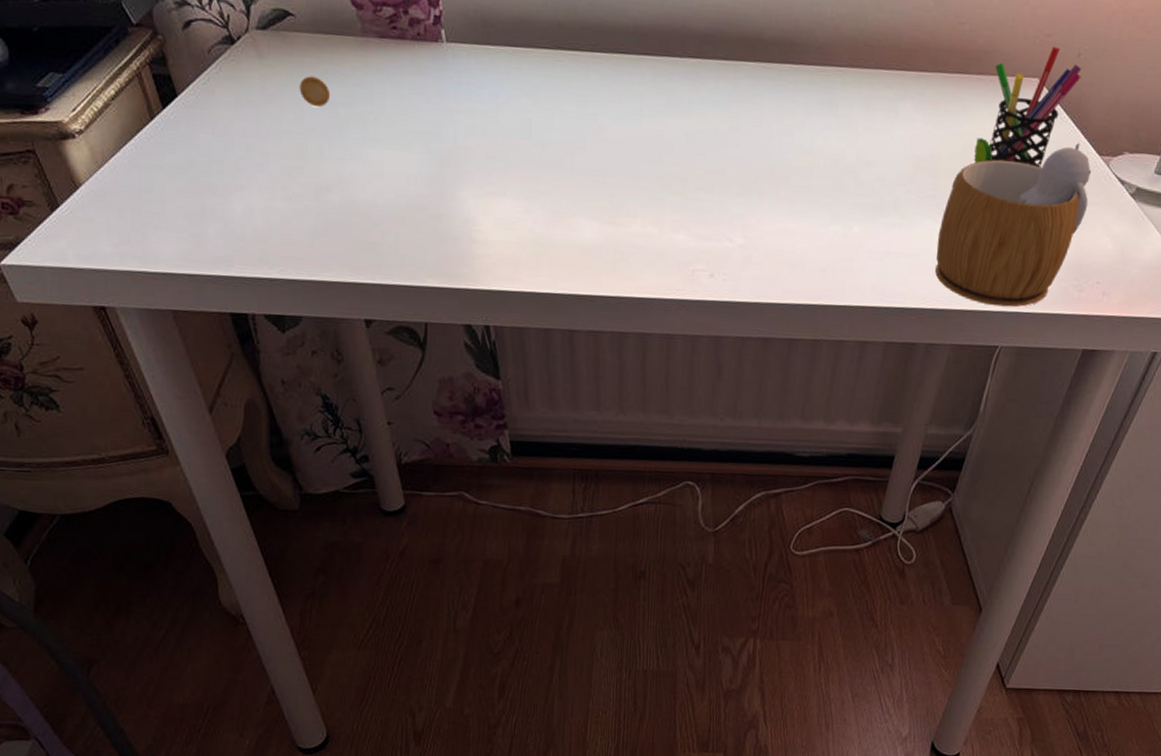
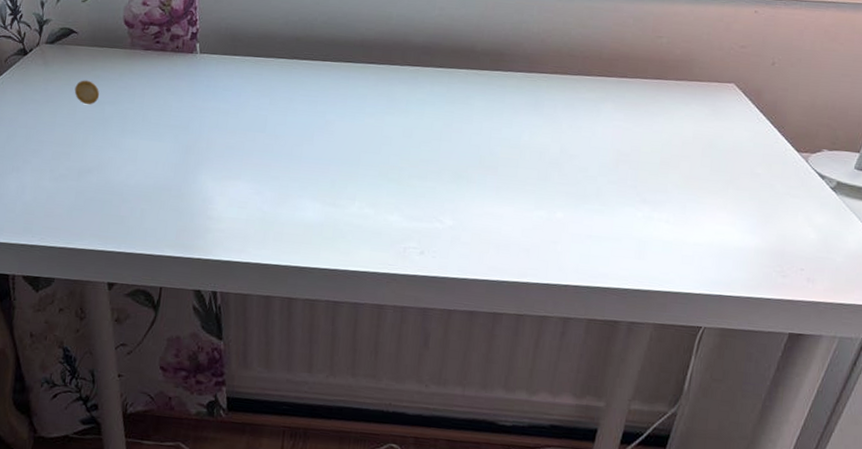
mug: present [935,138,1092,307] -> none [637,135,791,290]
pen holder: present [989,46,1081,167] -> none [688,56,776,162]

